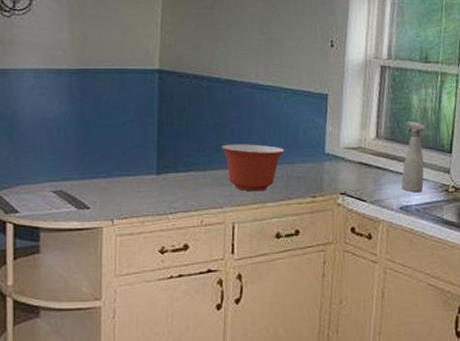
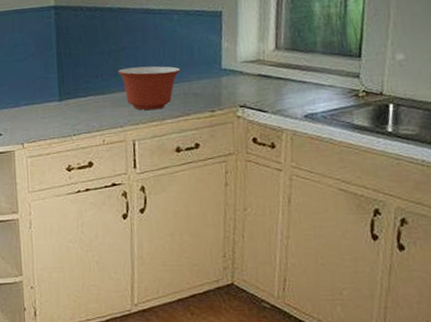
spray bottle: present [401,121,426,193] -> none [305,29,331,101]

